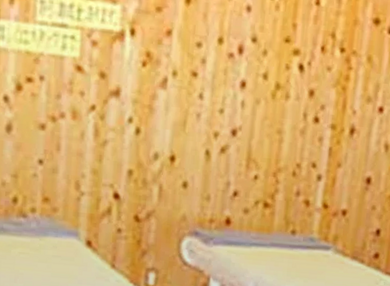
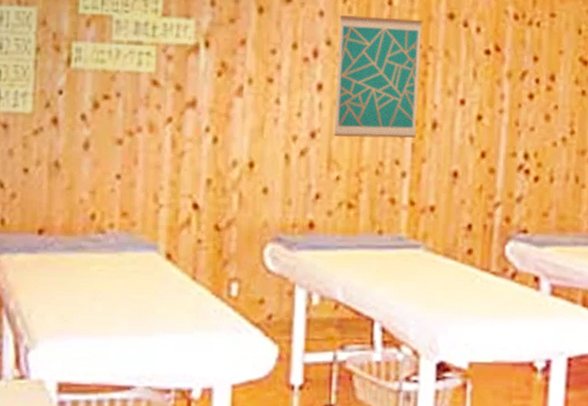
wall art: none [254,12,349,142] -> present [333,15,423,138]

